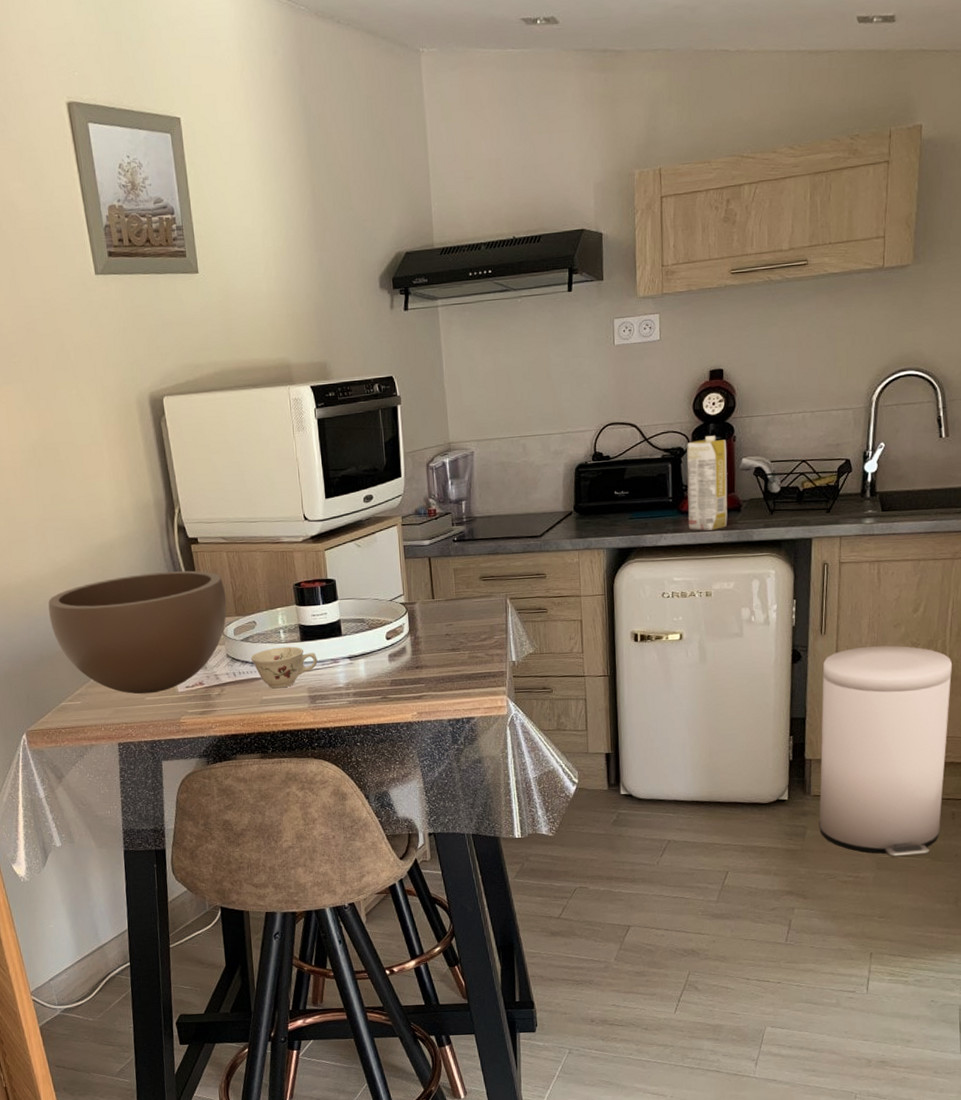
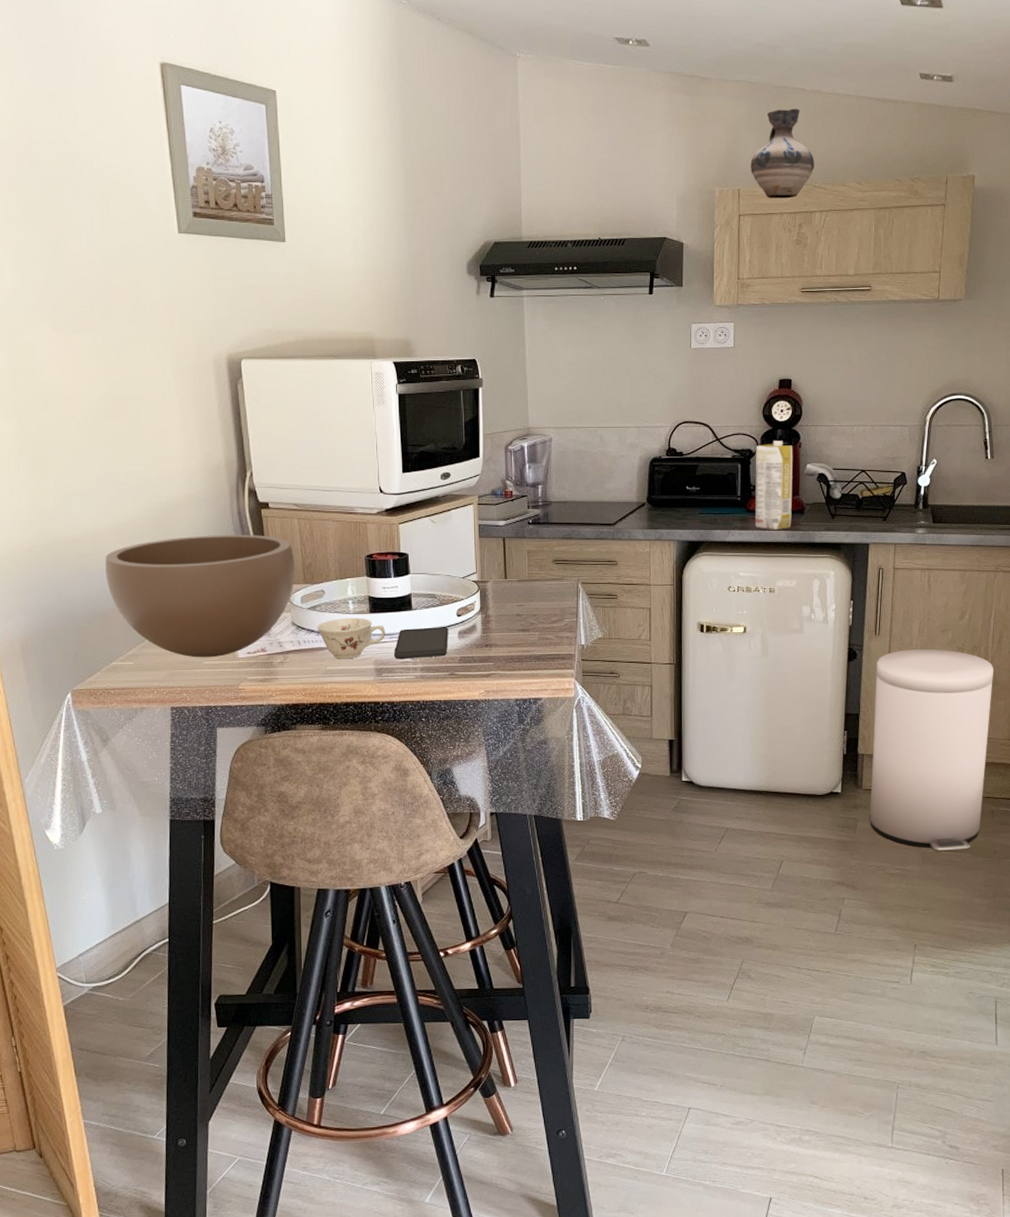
mobile phone: none [326,651,379,686] -> present [393,627,449,660]
ceramic jug: none [671,73,742,175] -> present [750,108,814,199]

